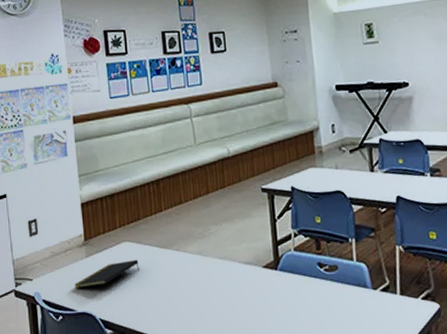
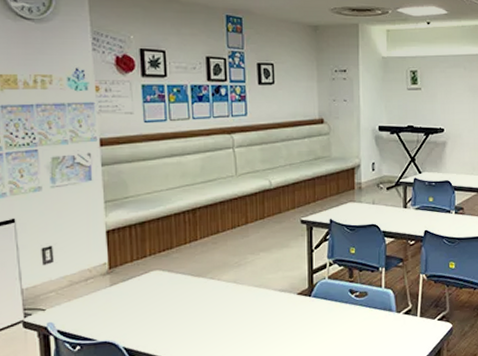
notepad: present [75,259,140,289] -> none [96,288,170,318]

